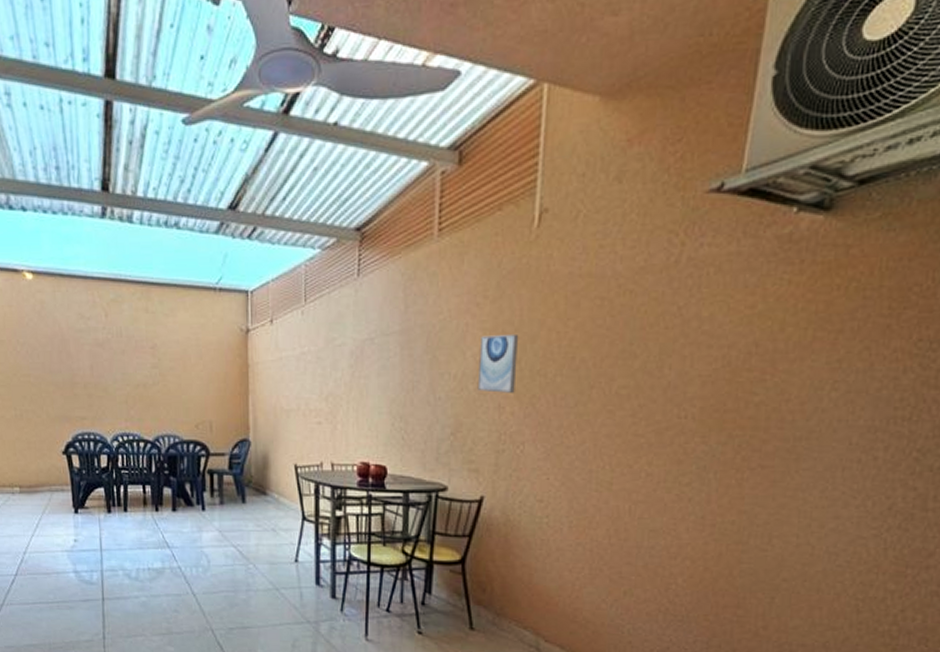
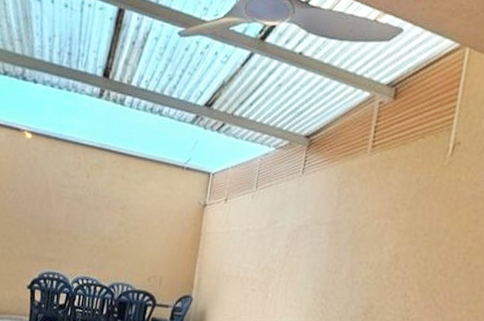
wall art: present [477,333,519,393] -> none [389,235,428,286]

